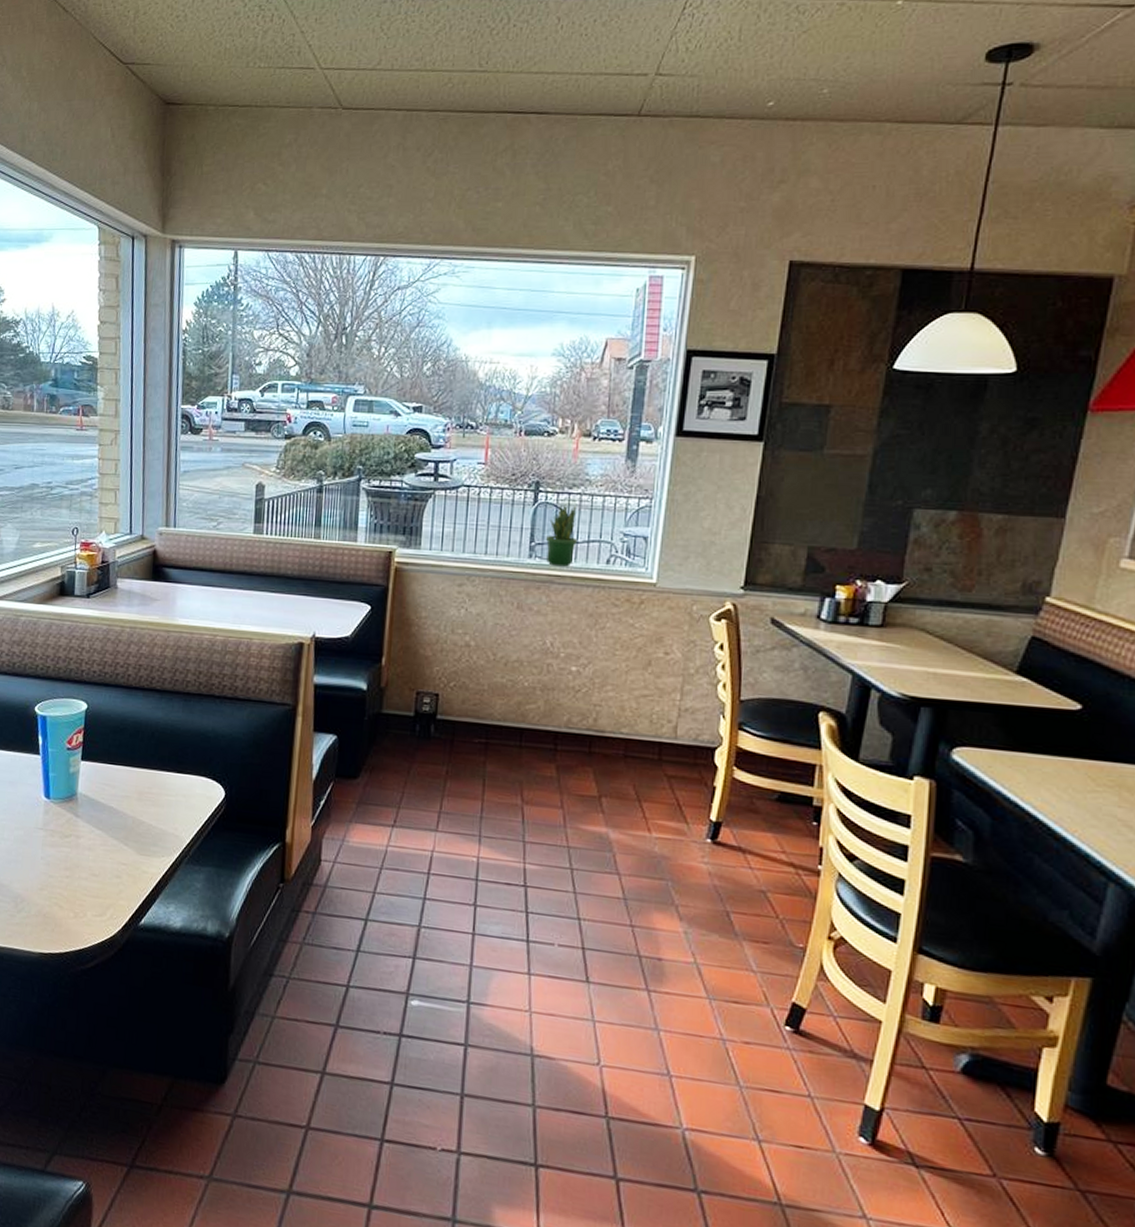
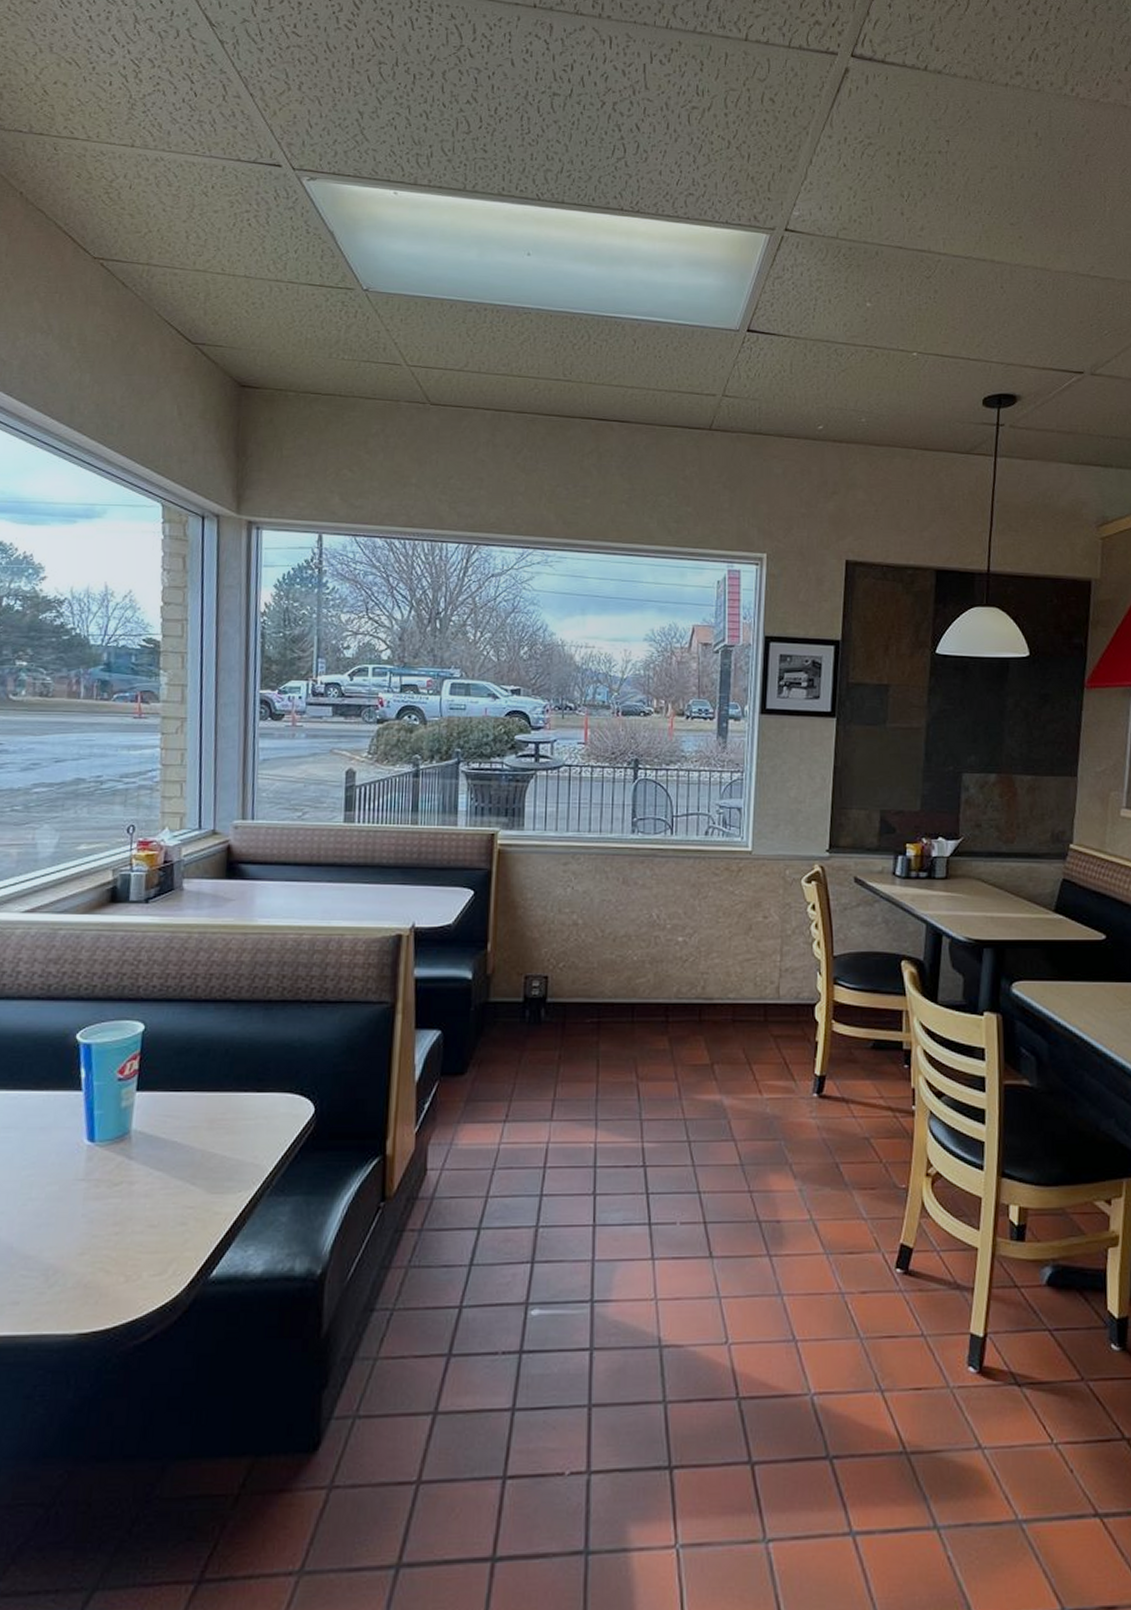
planter: present [546,504,578,567] -> none [648,780,678,840]

